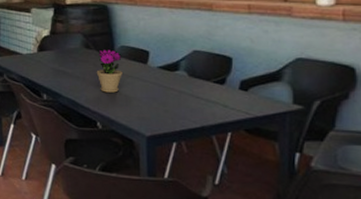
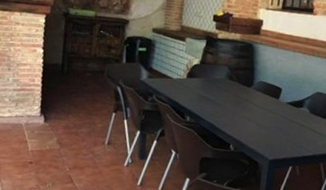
flower pot: present [96,49,122,93] -> none [235,82,259,121]

